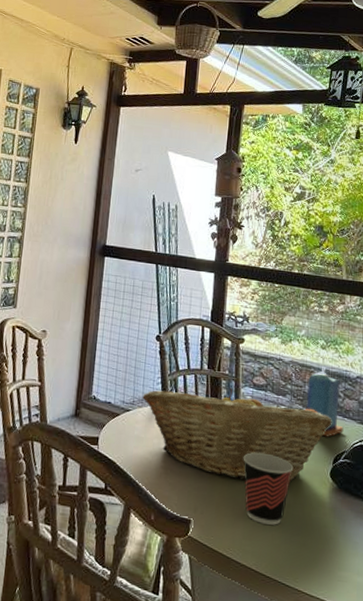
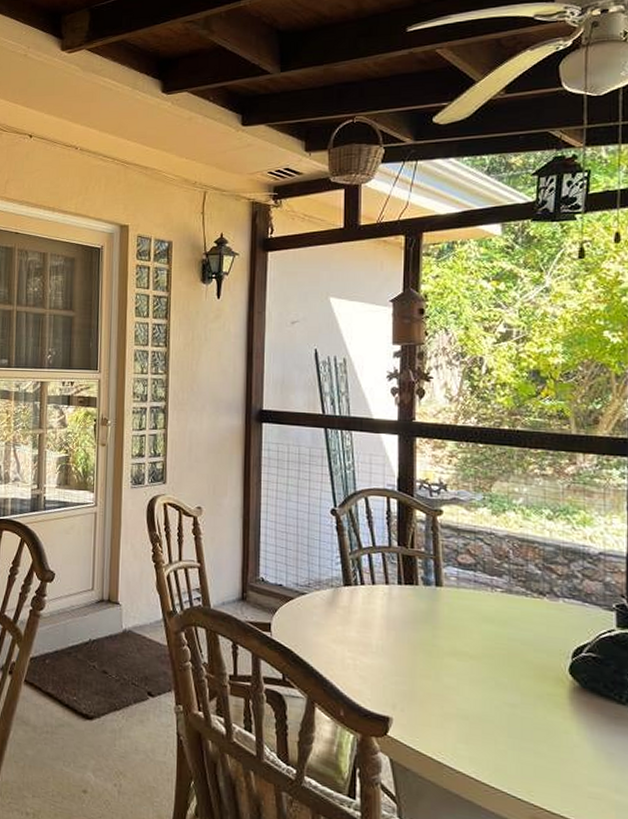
fruit basket: present [142,387,332,482] -> none [320,567,568,679]
cup: present [243,452,294,525] -> none [450,642,519,728]
candle: present [307,367,344,437] -> none [531,541,585,626]

